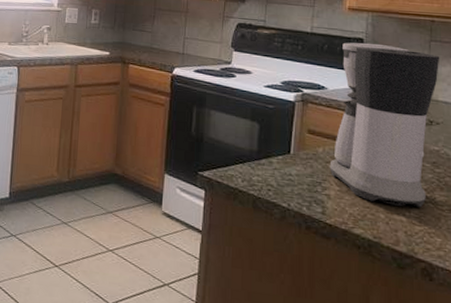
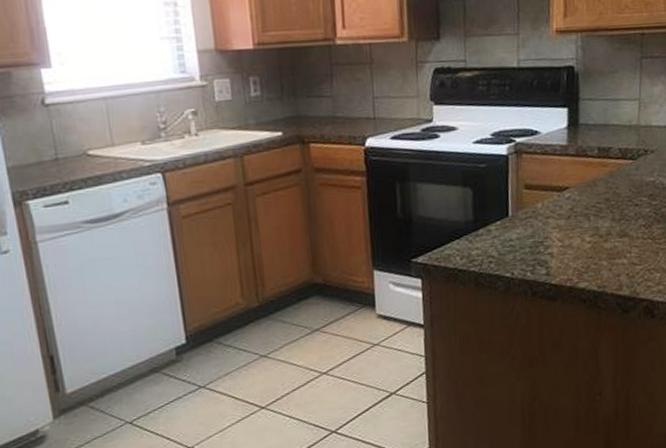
coffee maker: present [329,42,440,208] -> none [550,69,652,251]

